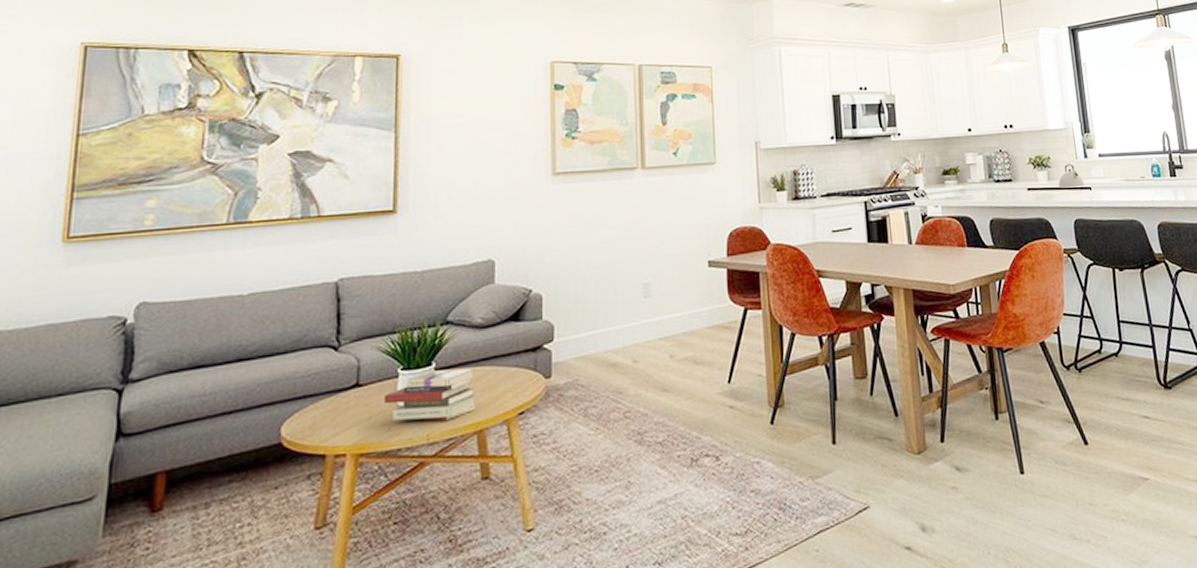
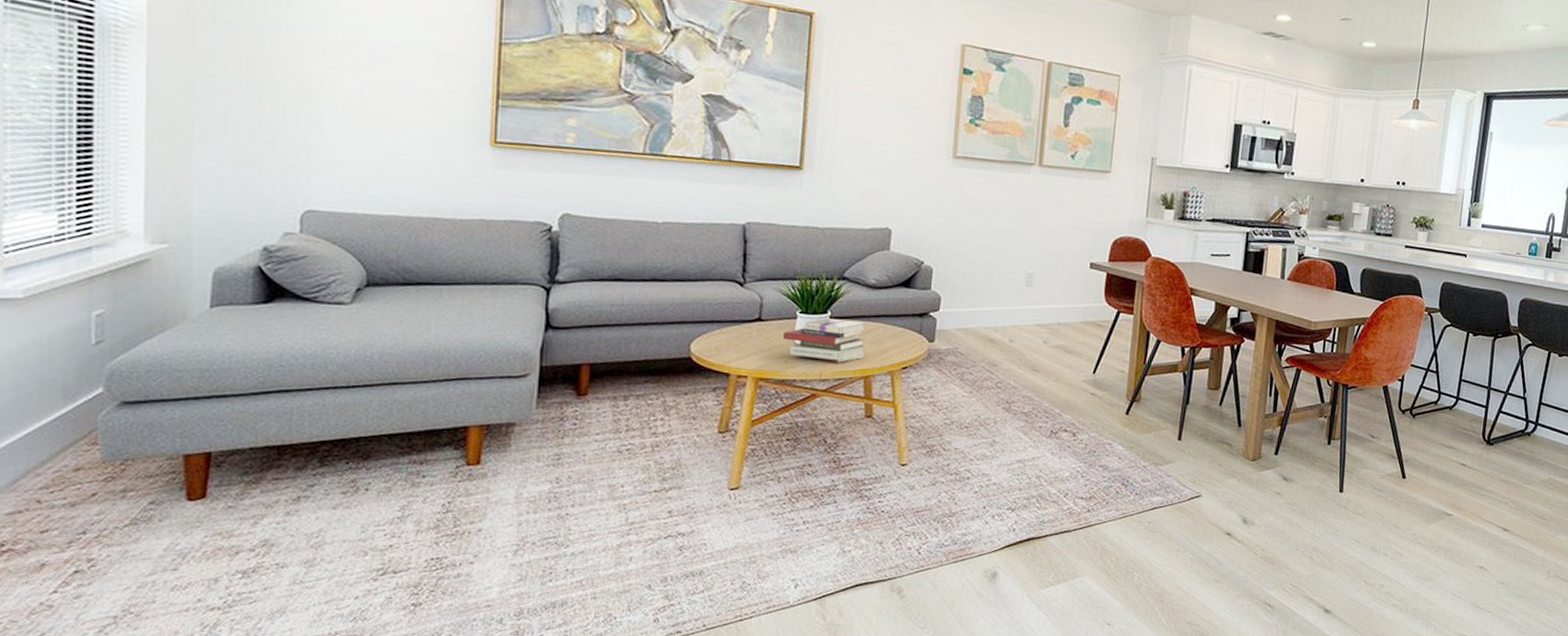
kettle: present [1058,164,1085,187] -> none [1435,229,1462,252]

